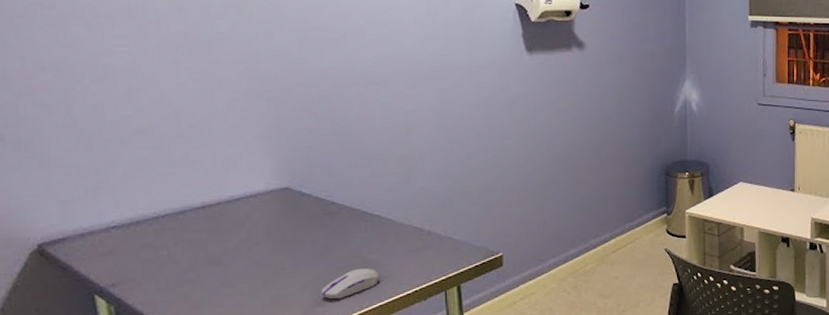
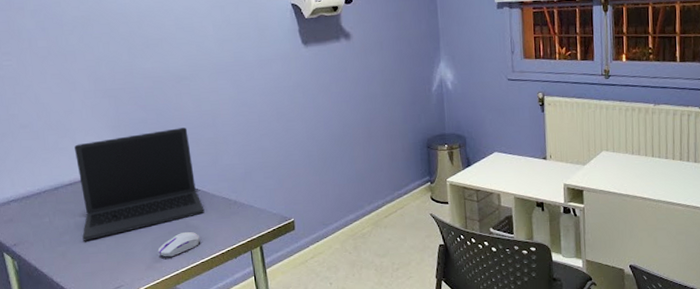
laptop: none [213,141,388,280] -> present [74,127,205,241]

